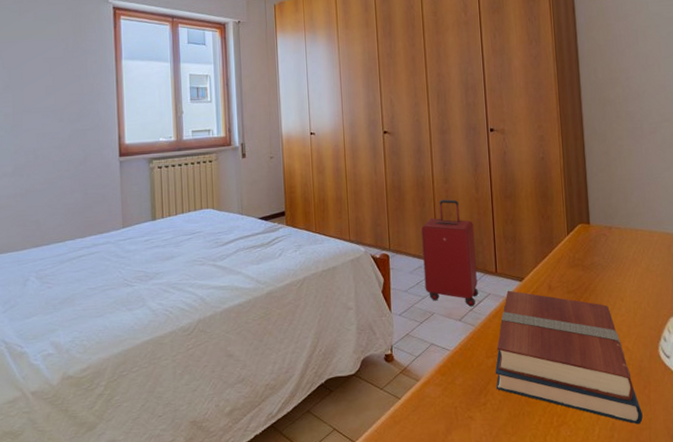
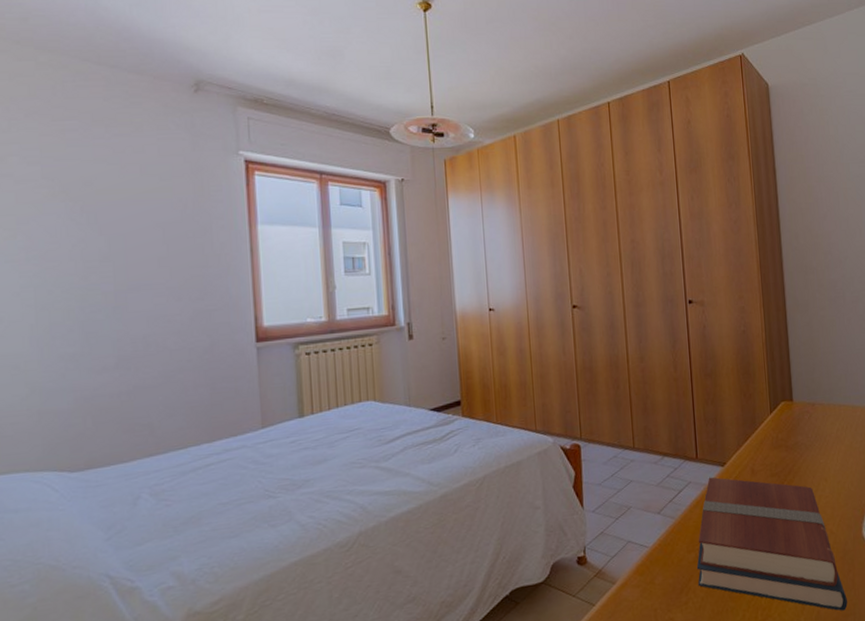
suitcase: present [421,199,479,307] -> none [615,380,679,498]

